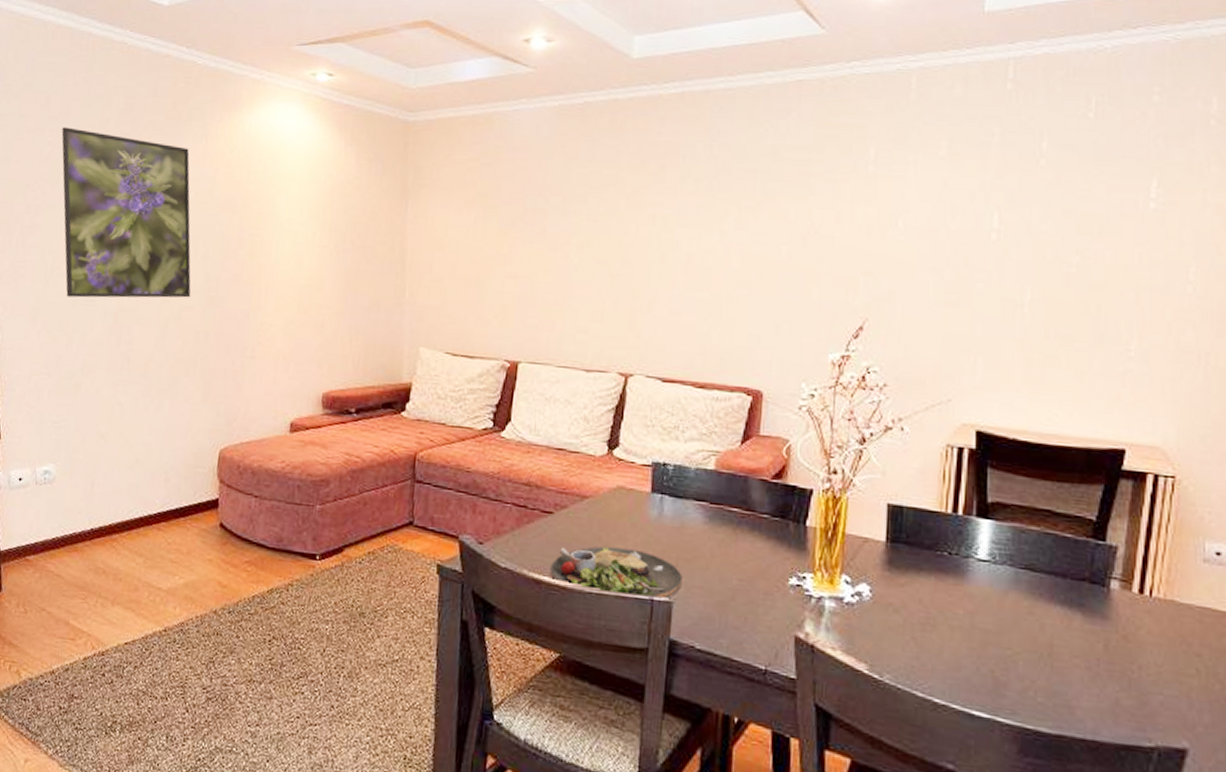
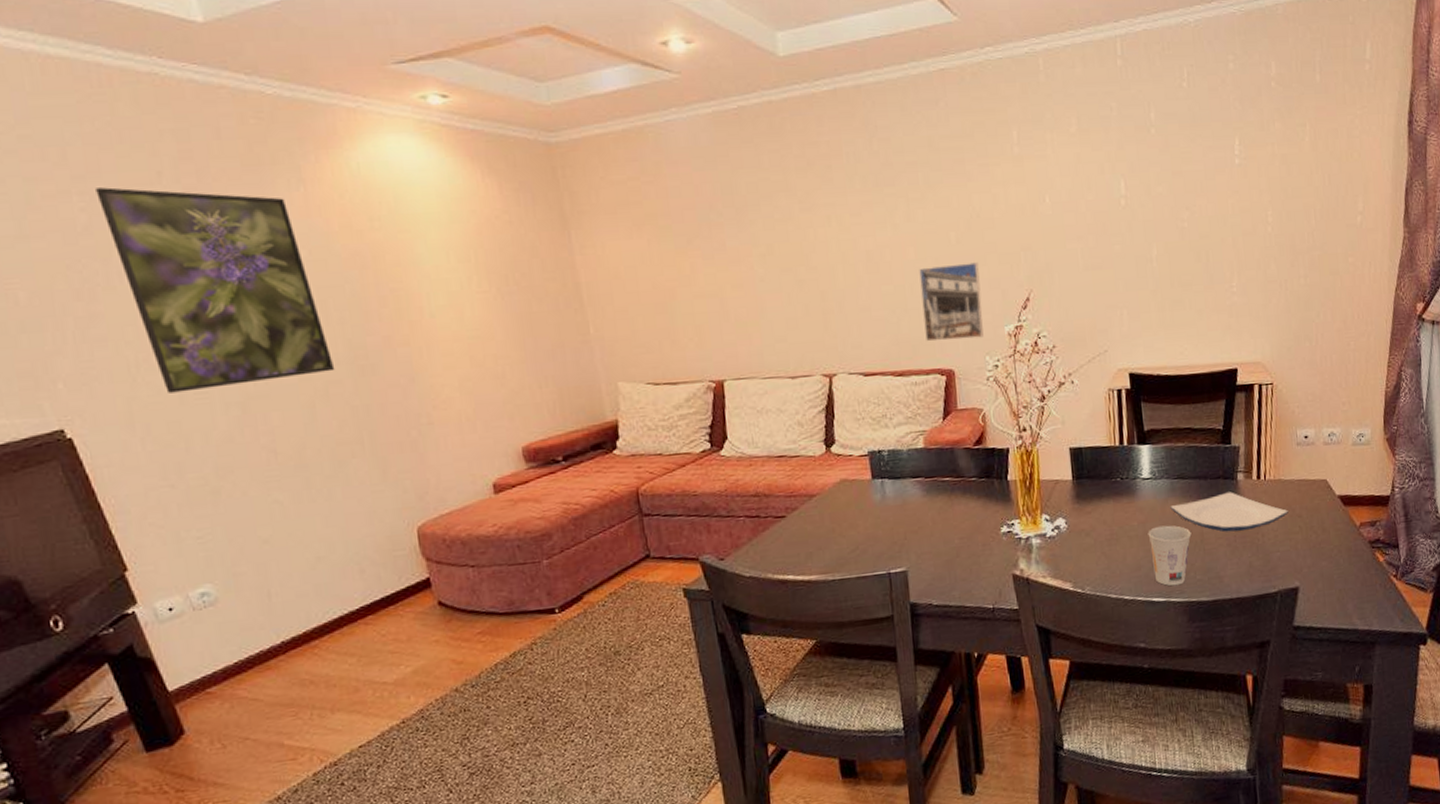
dinner plate: present [550,546,683,601] -> none [792,532,913,579]
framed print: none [736,278,808,362] -> present [919,262,984,342]
cup: none [976,622,1036,704] -> present [1147,525,1192,586]
plate: none [1010,600,1181,656] -> present [1170,492,1288,532]

